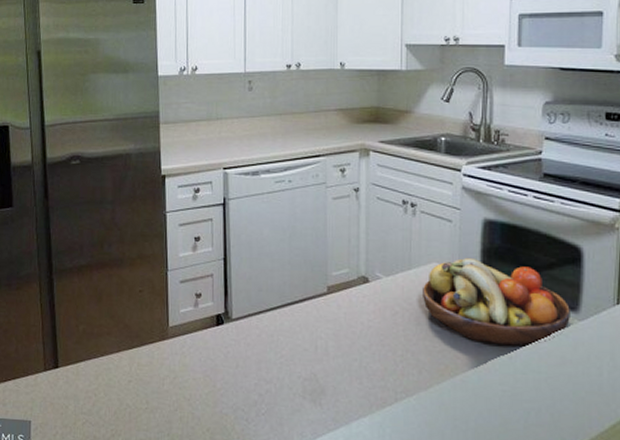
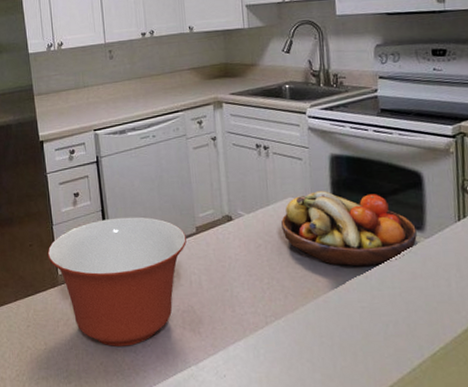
mixing bowl: none [158,268,315,413] -> present [47,217,187,346]

